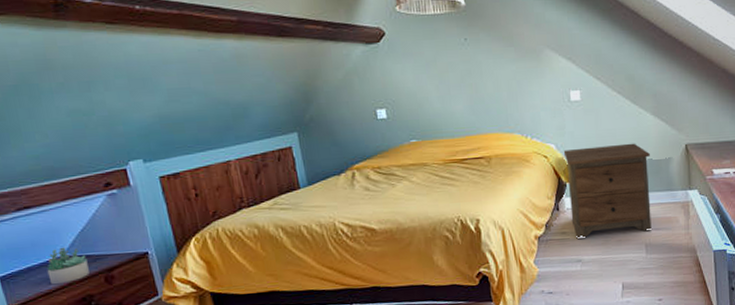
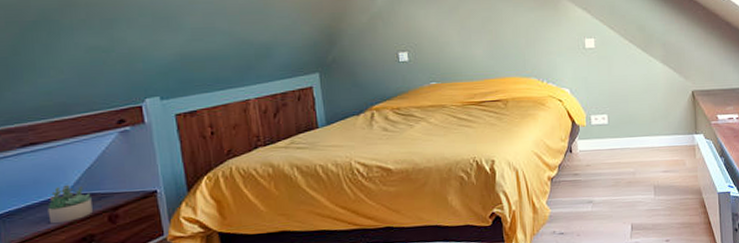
nightstand: present [563,143,652,240] -> none [577,89,660,181]

